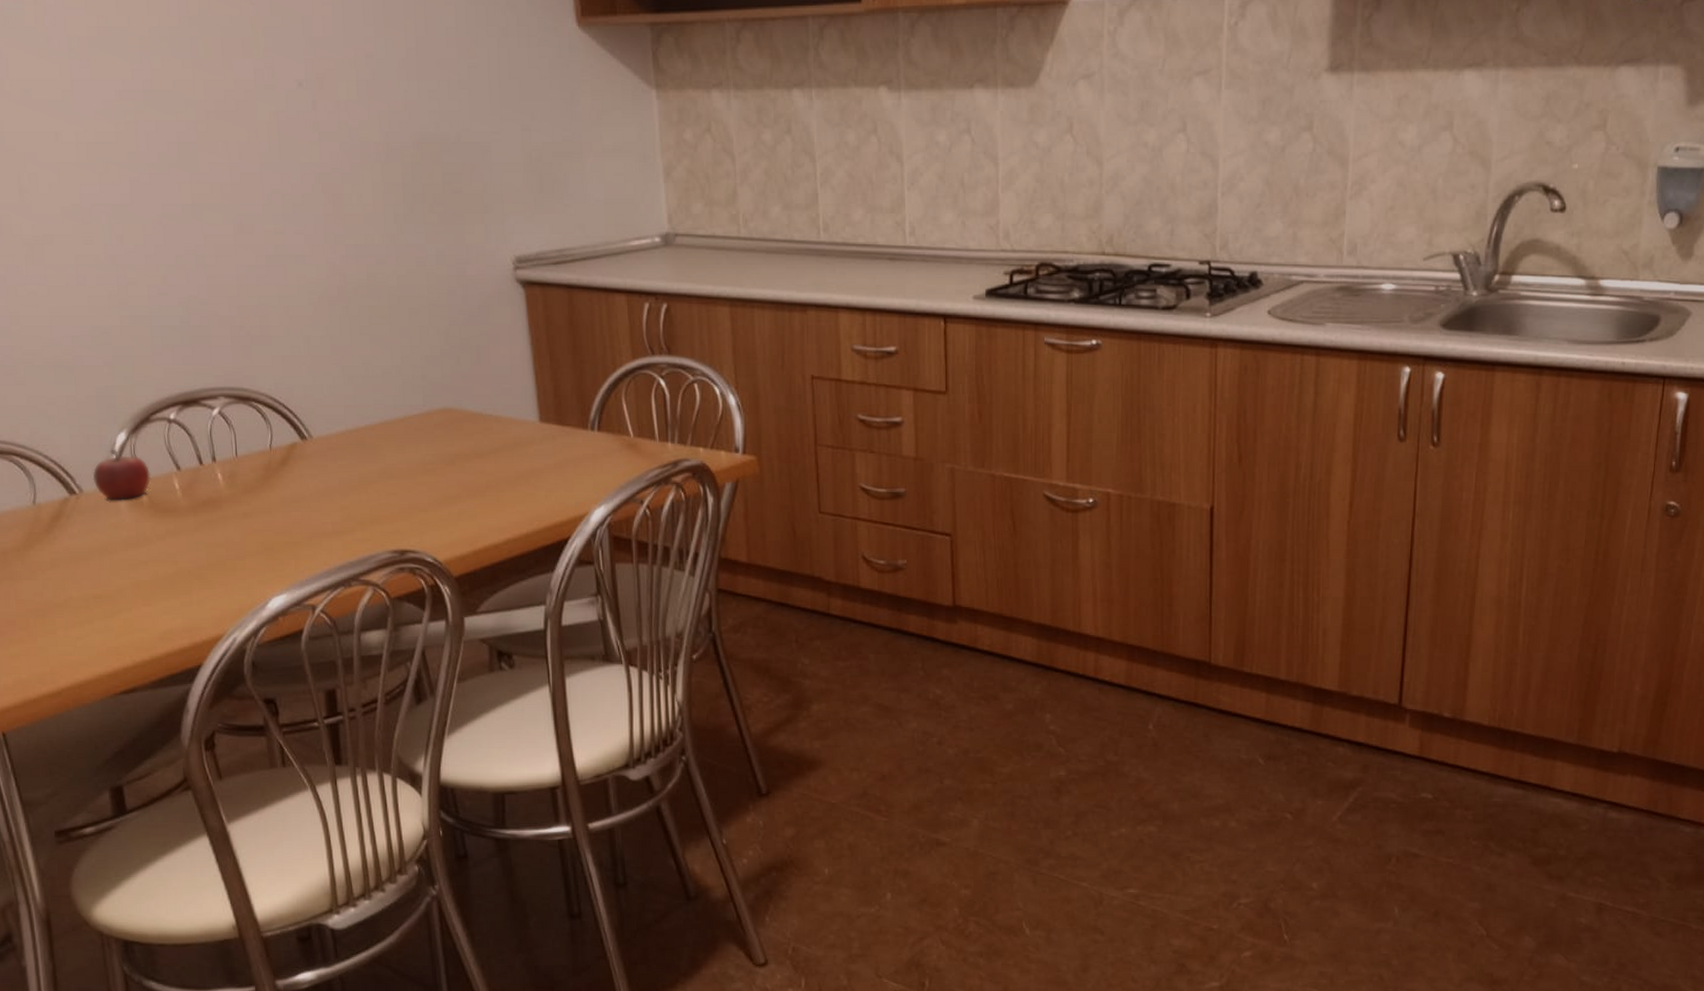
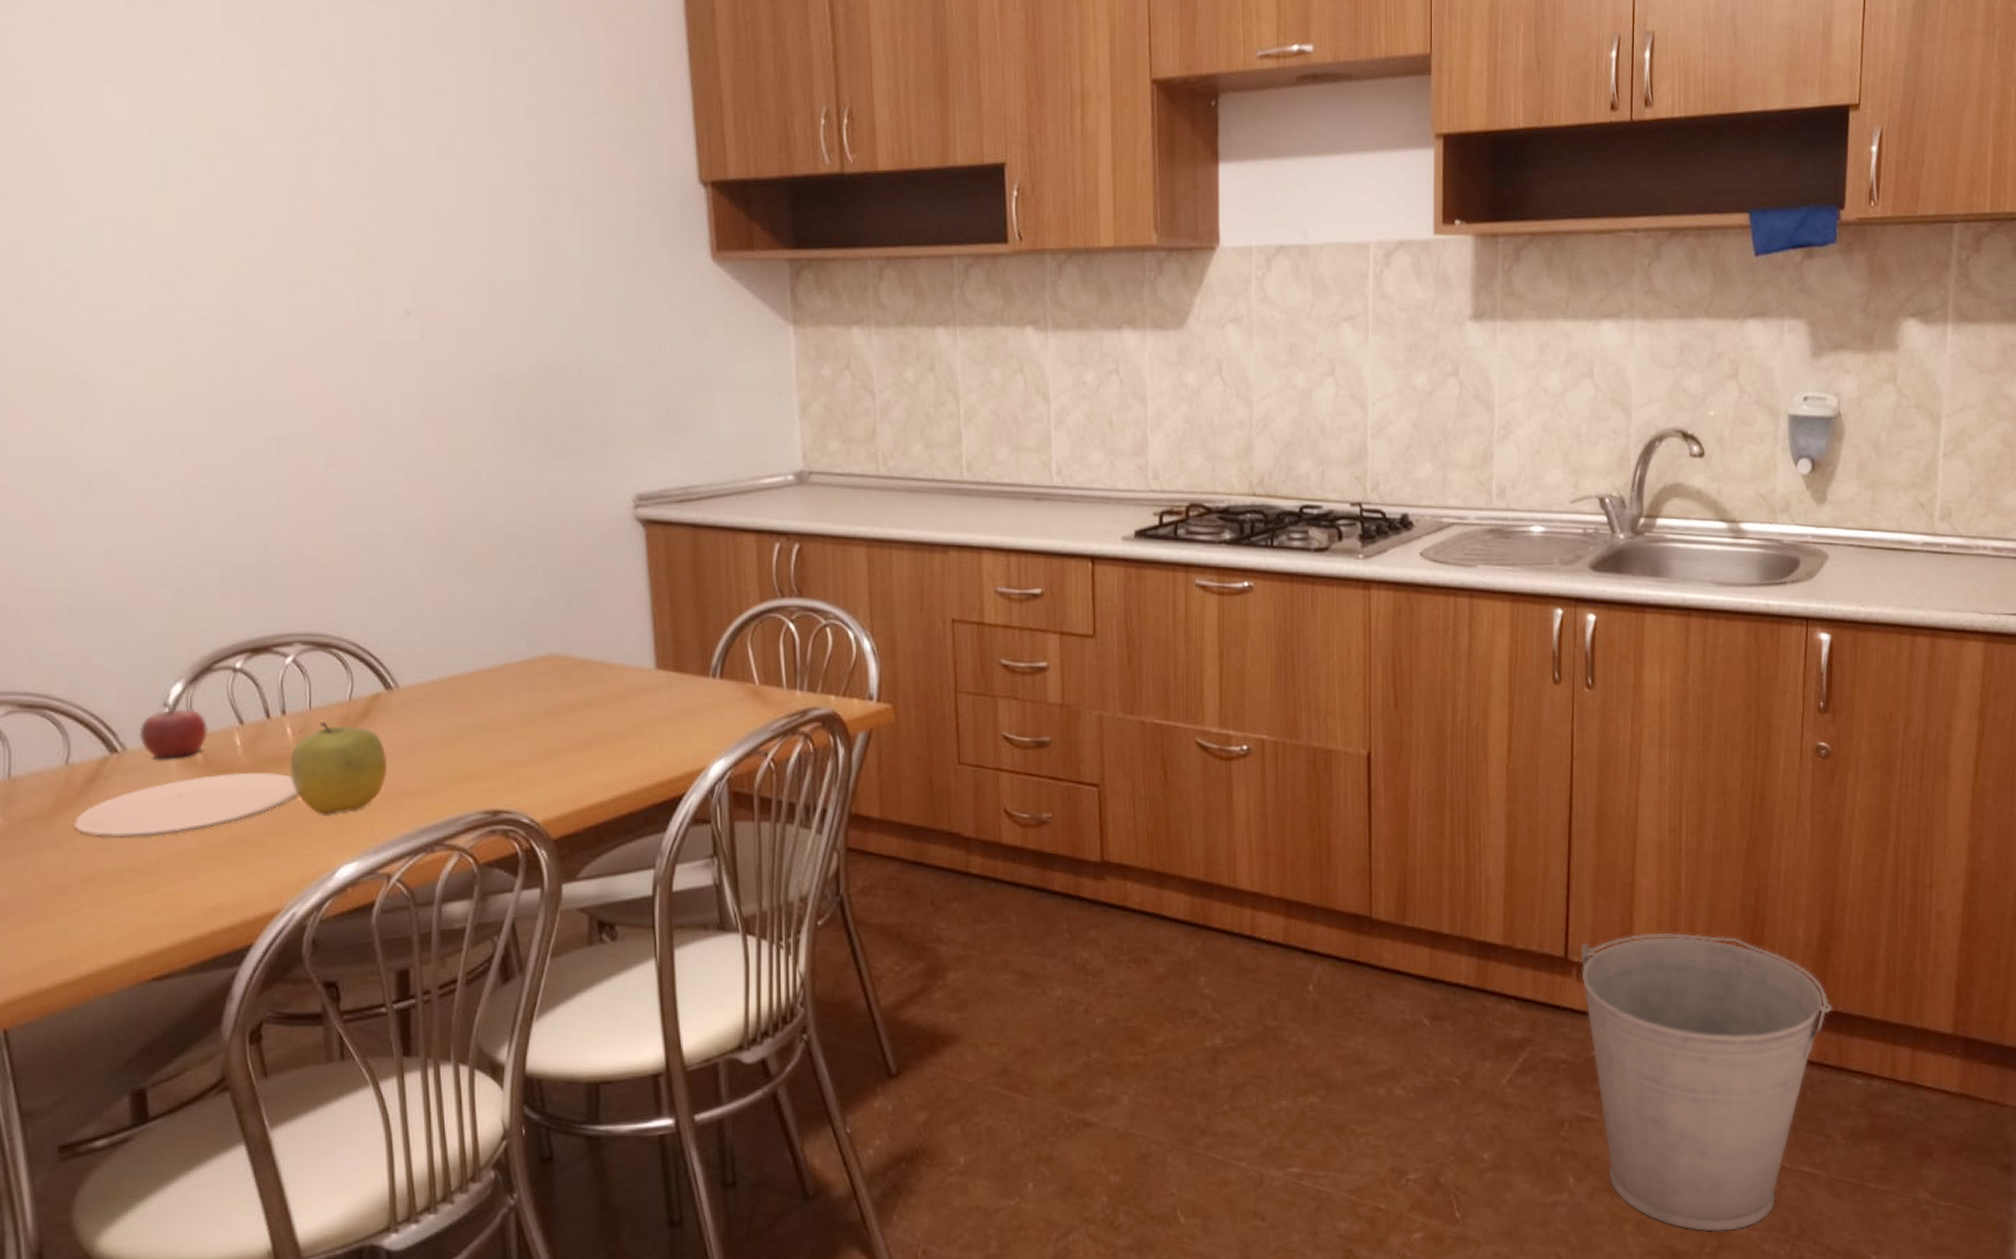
plate: none [44,513,231,569] -> present [73,772,298,838]
fruit: none [222,468,306,551] -> present [290,721,386,814]
bucket: none [1414,683,1666,962] -> present [1580,932,1833,1232]

